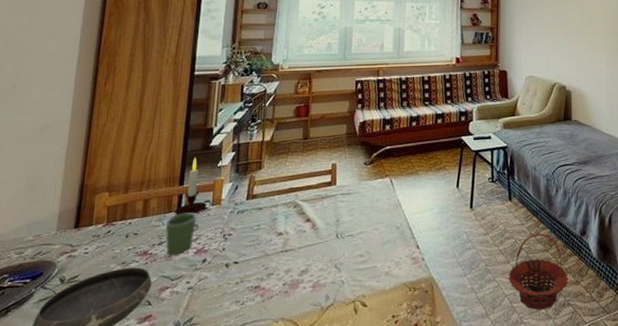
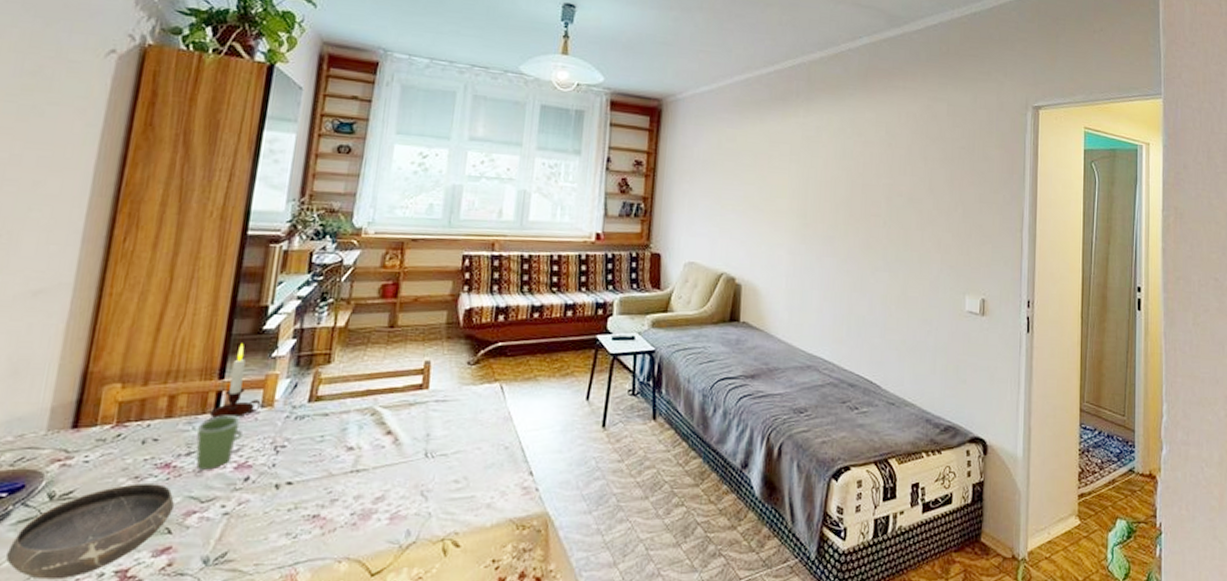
basket: present [508,233,568,311] -> none [645,462,722,561]

